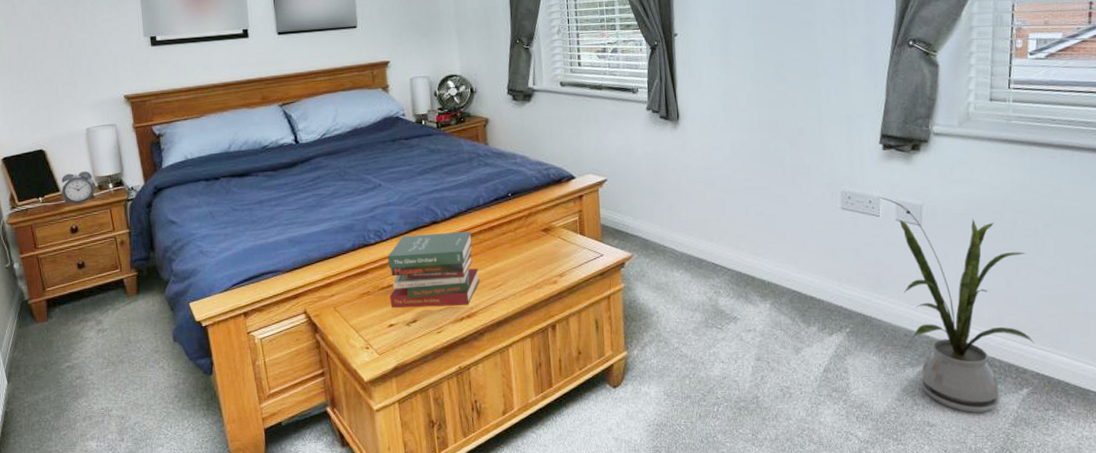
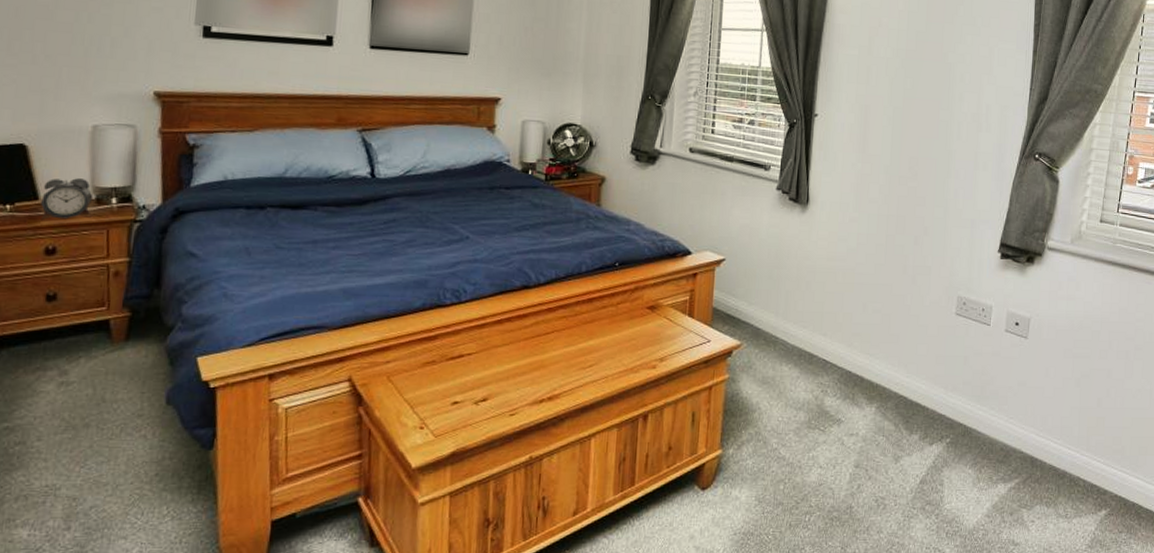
books: present [388,231,480,309] -> none [458,299,569,386]
house plant: present [880,197,1035,413] -> none [993,306,1117,532]

